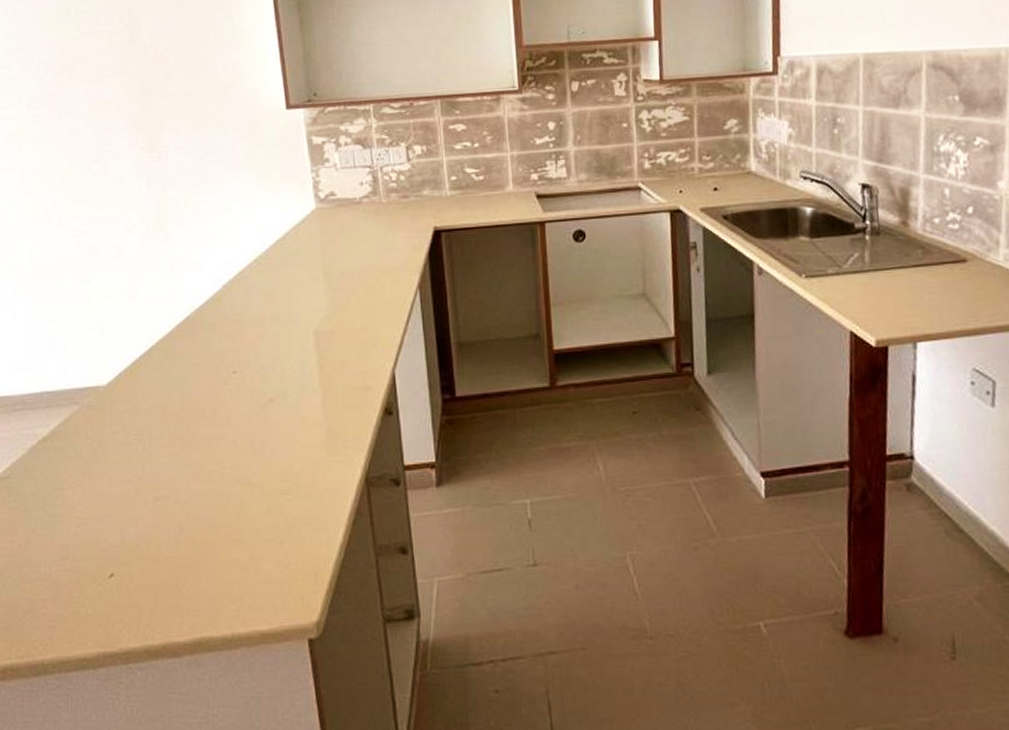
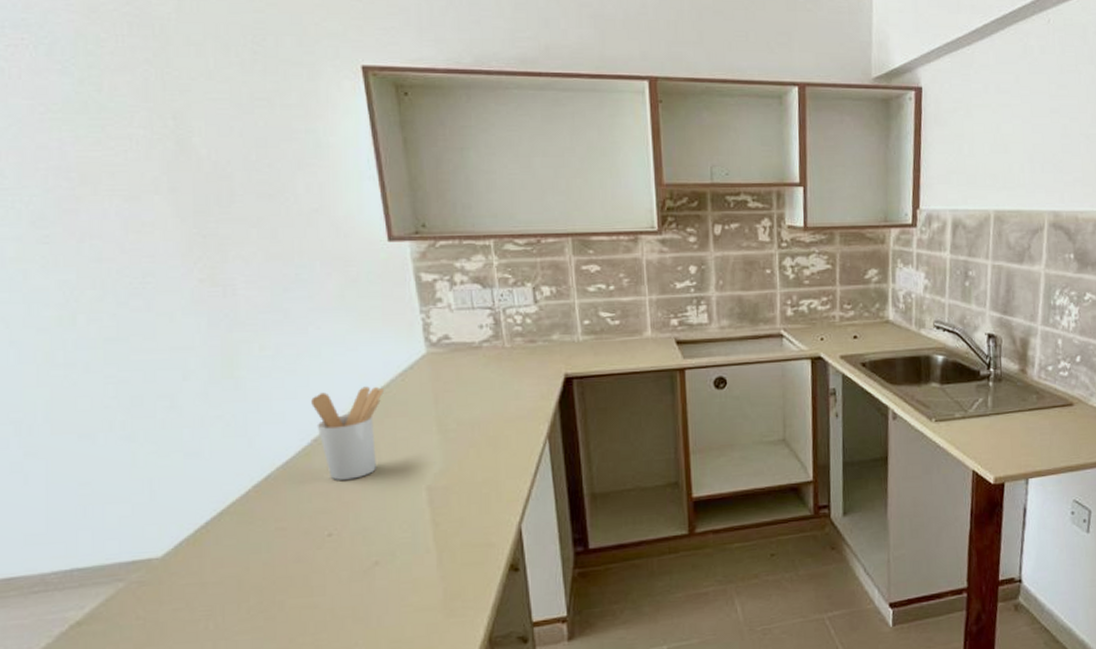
utensil holder: none [223,238,281,323] -> present [311,386,385,480]

